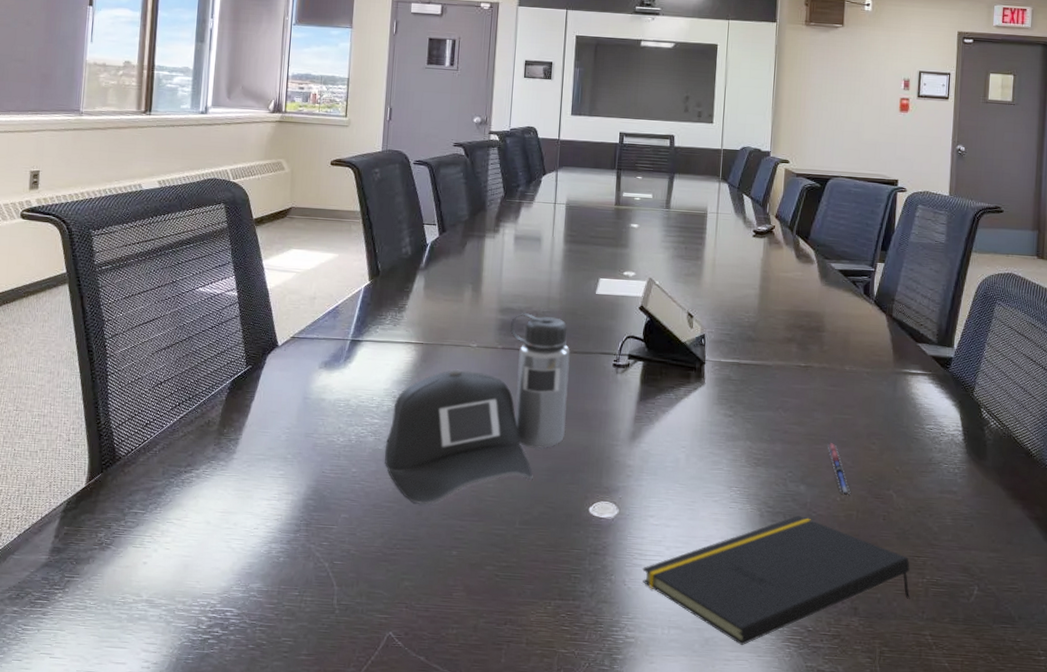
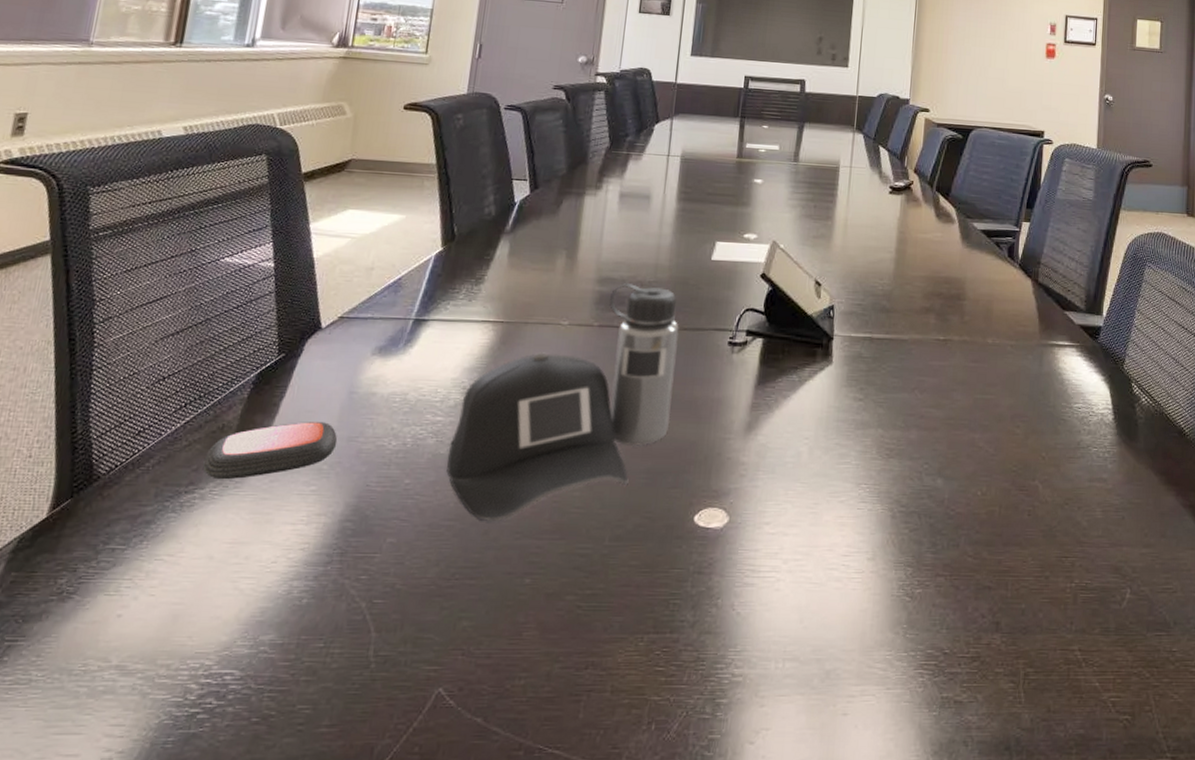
remote control: none [196,420,297,464] -> present [202,422,338,480]
notepad: present [642,516,910,646] -> none [754,515,1058,678]
pen: present [827,443,851,494] -> none [967,428,993,487]

